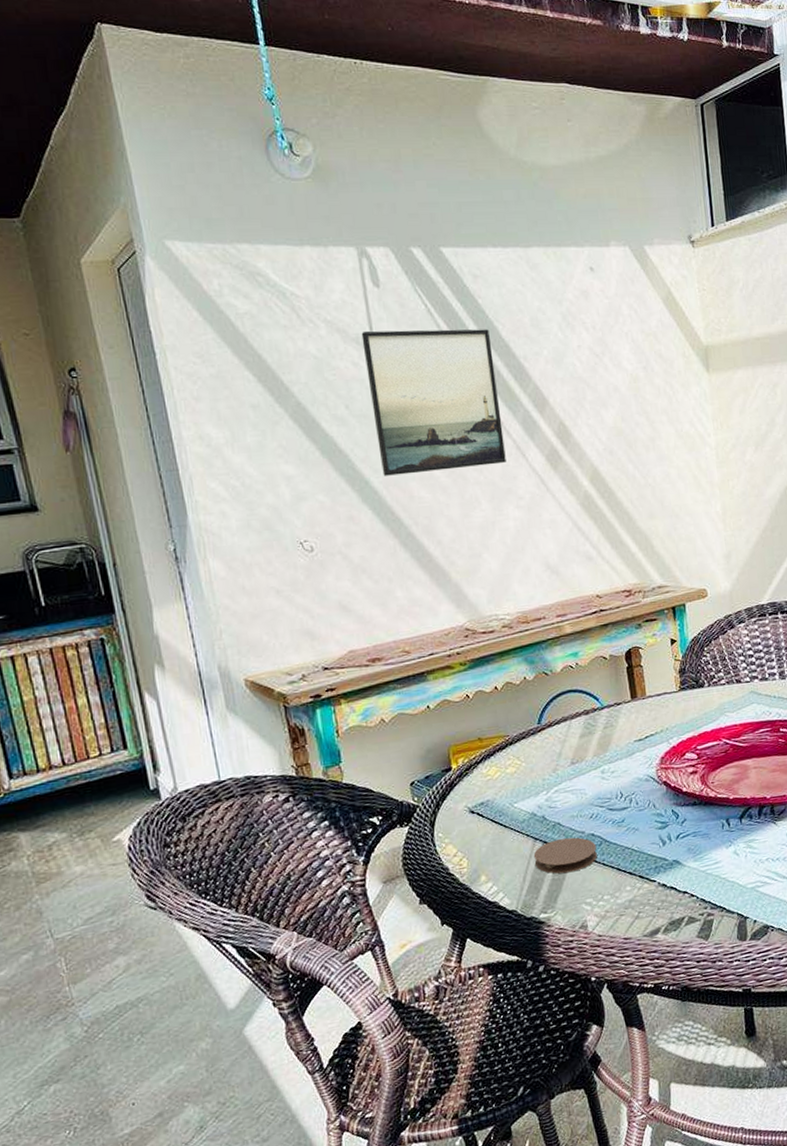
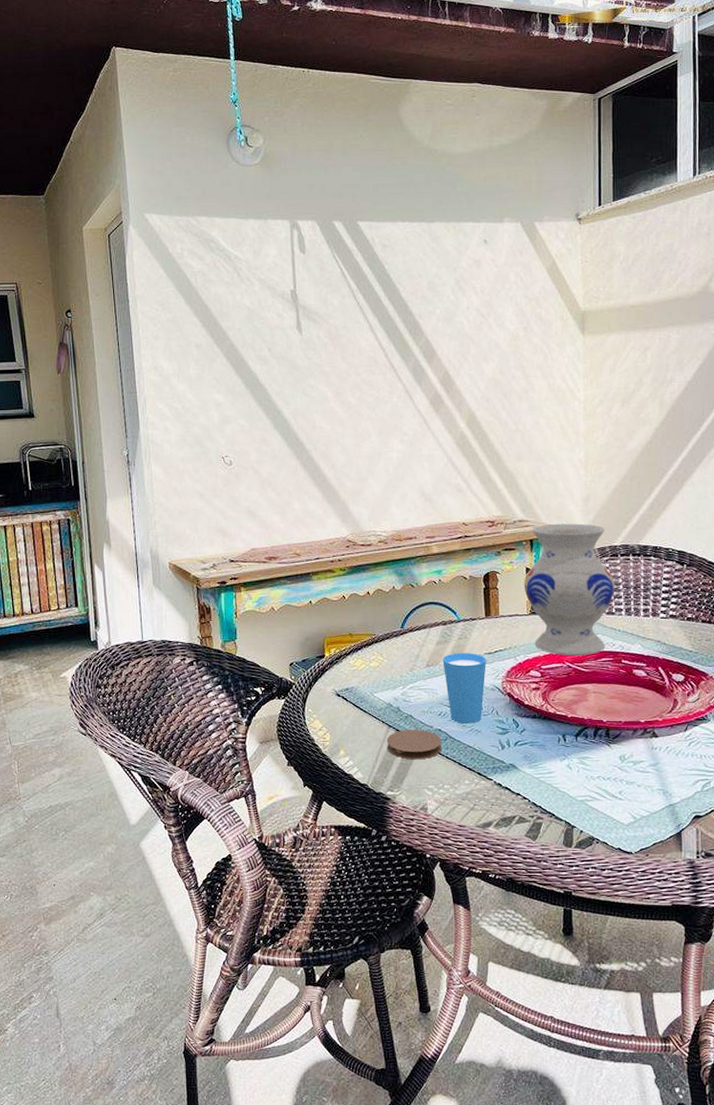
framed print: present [361,329,506,476] -> none [287,289,396,408]
cup: none [588,742,638,823] -> present [442,653,486,724]
vase: none [669,583,766,732] -> present [524,523,615,657]

